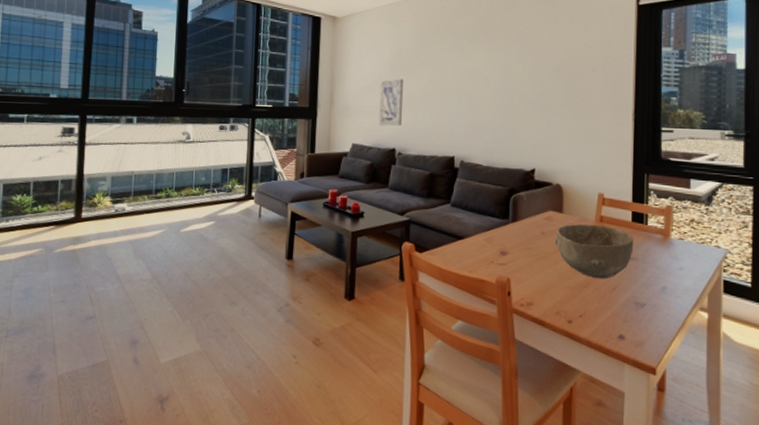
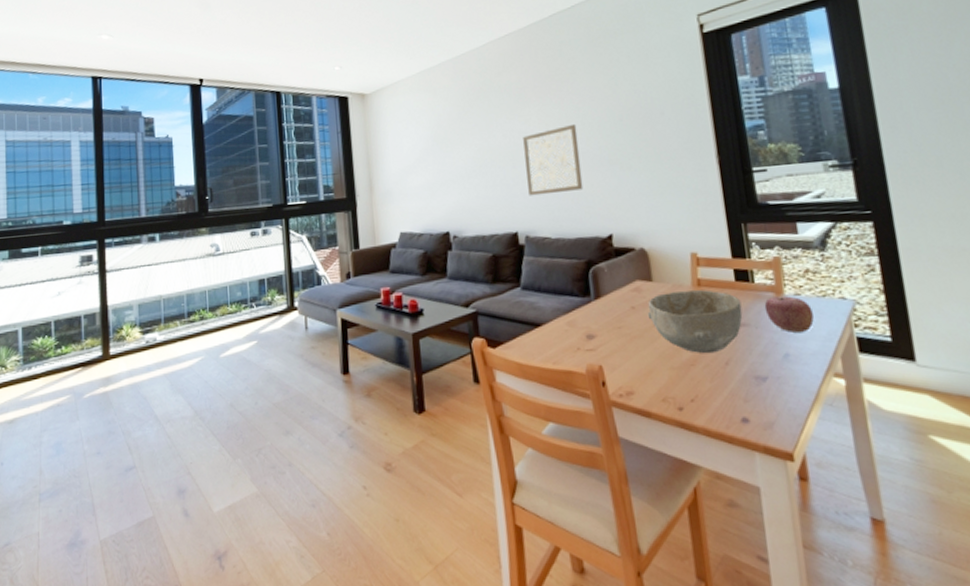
wall art: present [379,79,404,127] -> none [423,152,454,208]
wall art: none [469,69,518,128] -> present [523,123,583,196]
apple: none [652,239,691,272] -> present [764,296,814,333]

